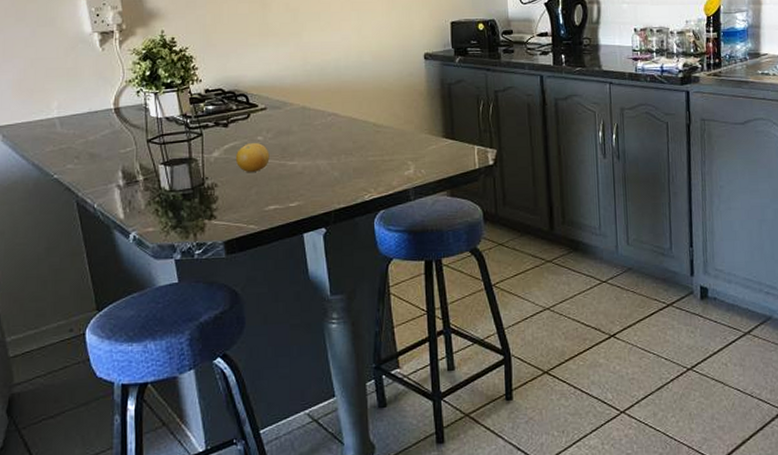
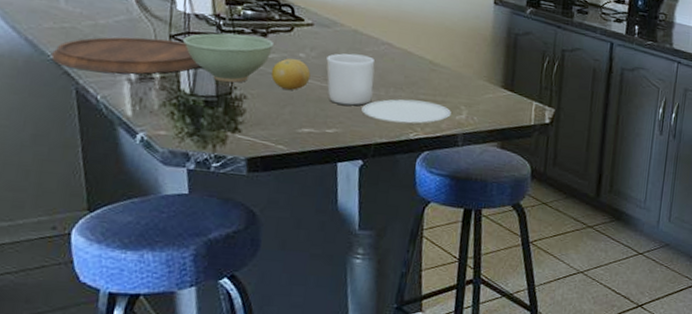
cutting board: none [54,145,176,184] -> present [51,36,201,74]
bowl: none [158,128,235,175] -> present [182,33,275,83]
mug: none [282,128,326,178] -> present [326,53,376,106]
plate: none [319,162,400,188] -> present [361,99,451,125]

